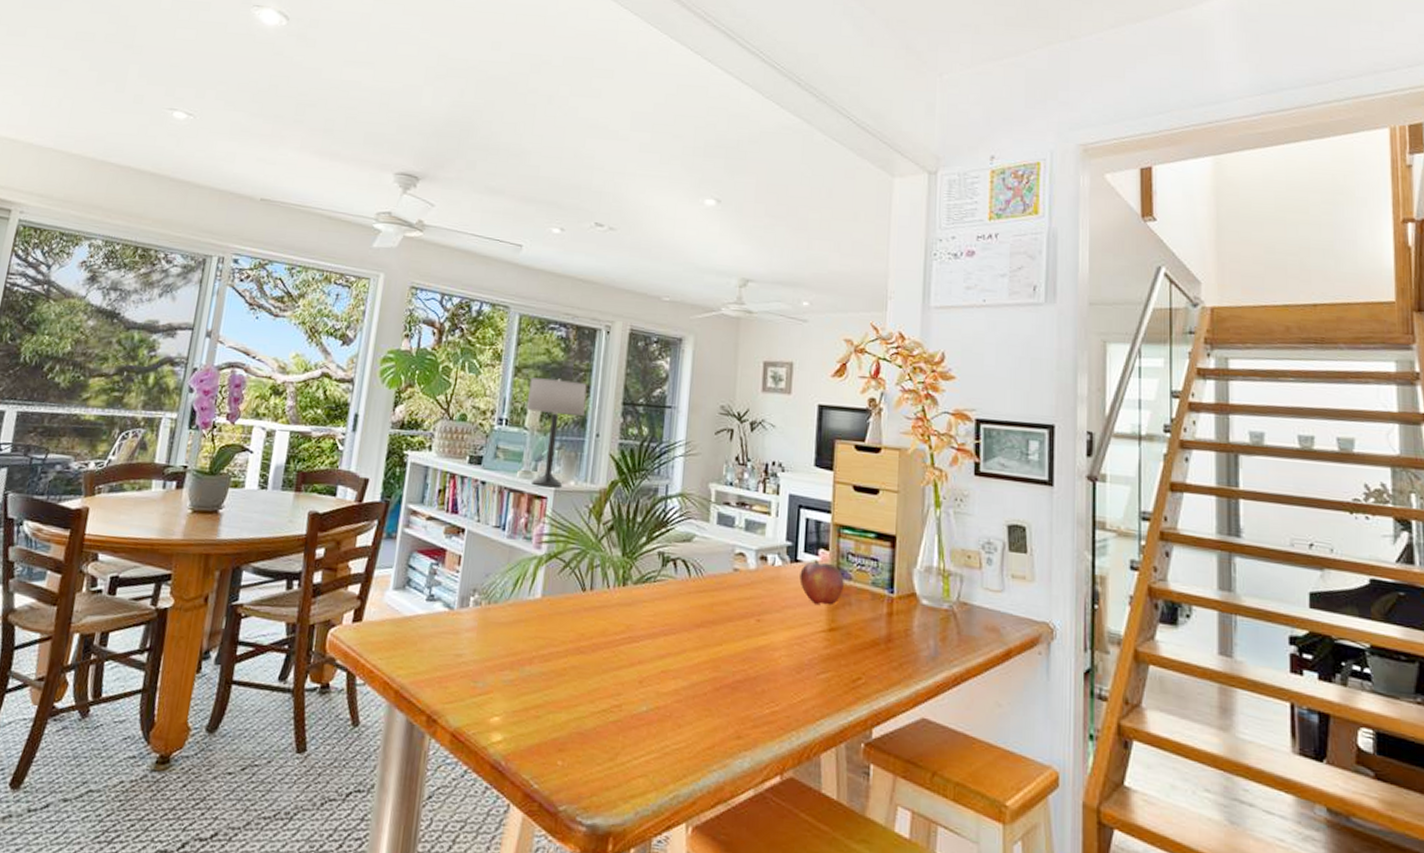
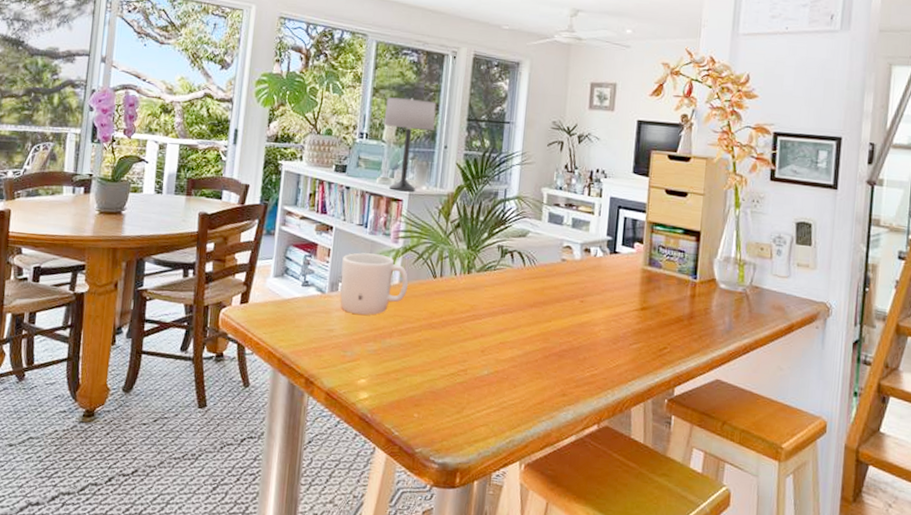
mug: none [471,560,553,637] -> present [340,252,409,315]
fruit: present [799,560,844,606] -> none [617,252,655,289]

